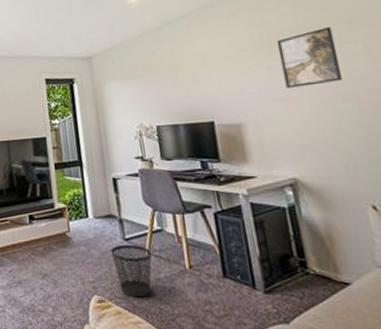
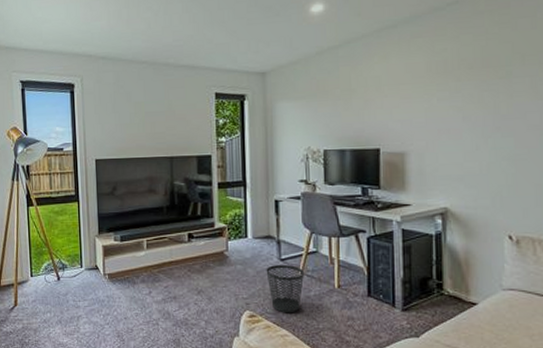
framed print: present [276,27,342,89] -> none [451,60,506,120]

